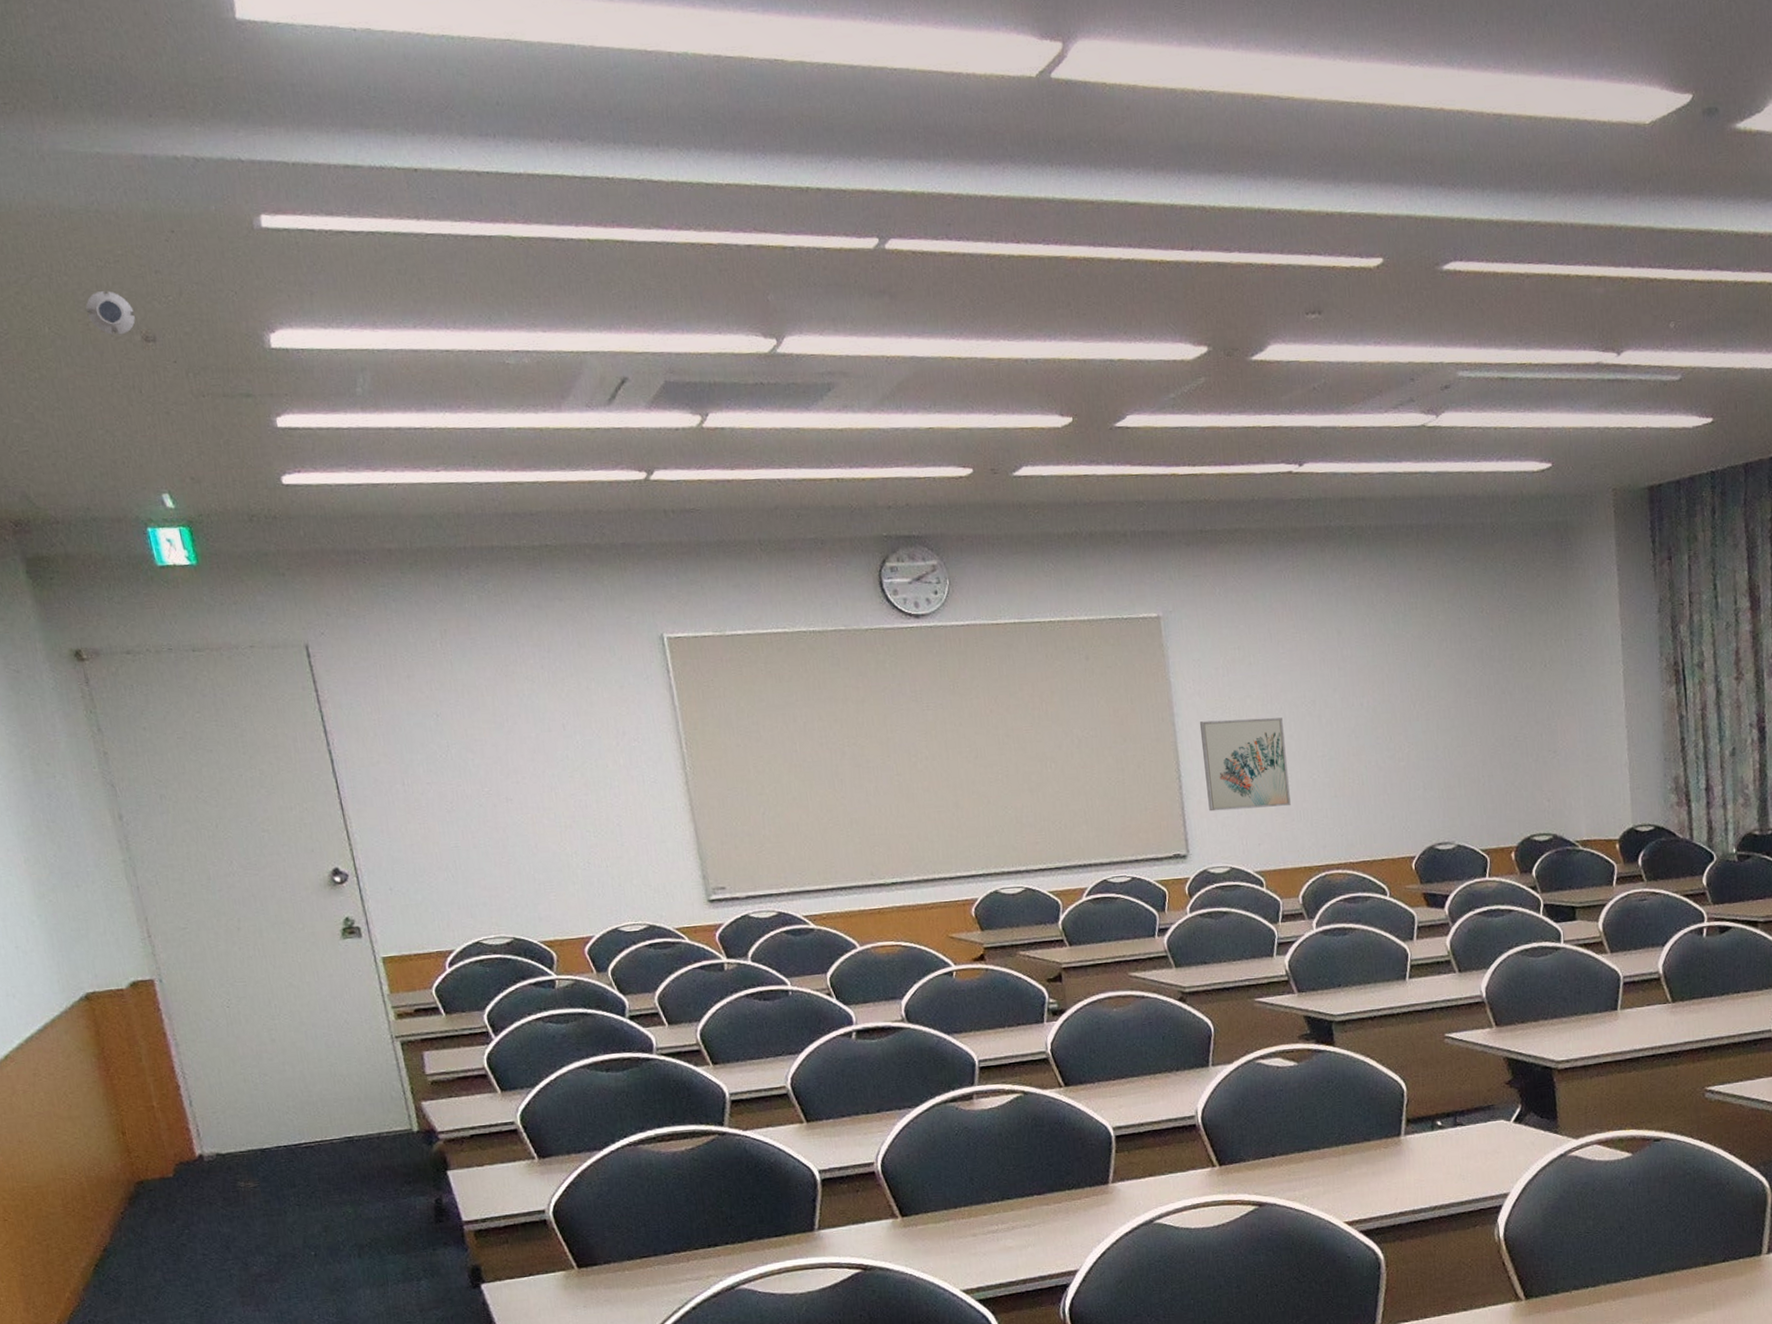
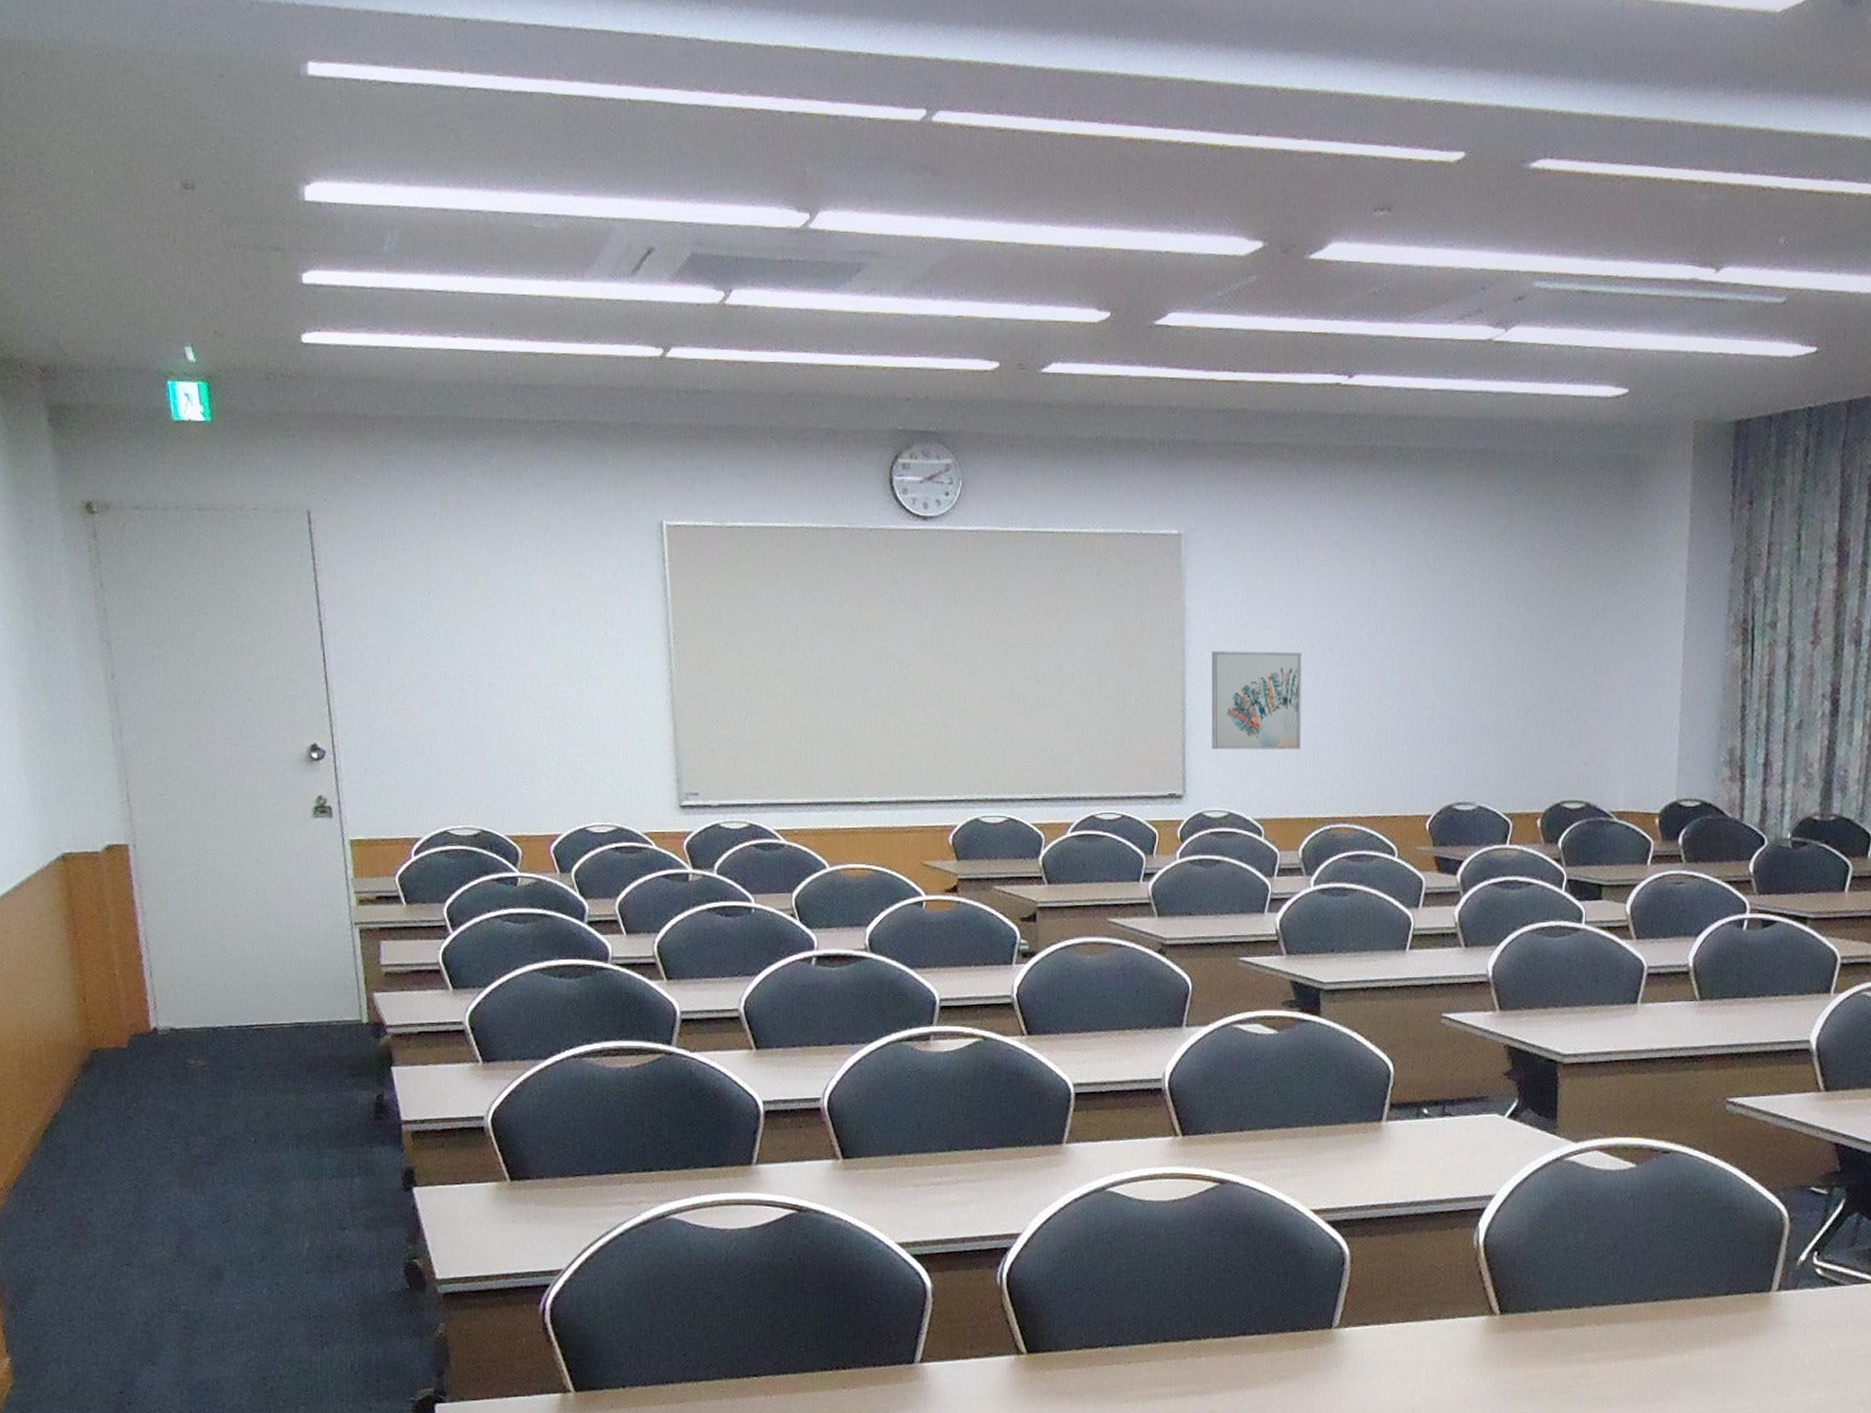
smoke detector: present [86,291,136,335] -> none [131,135,177,181]

